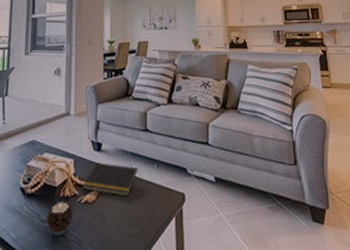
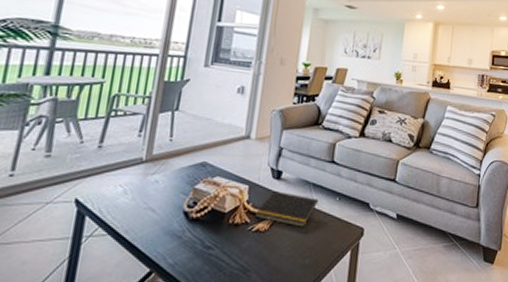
candle: present [45,201,74,235] -> none [209,229,243,262]

